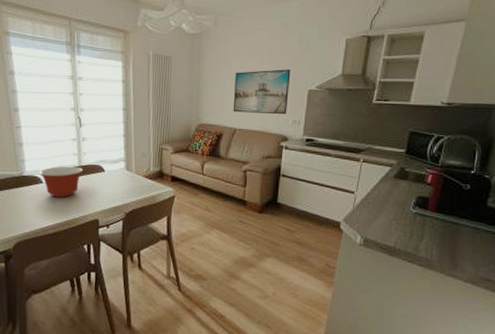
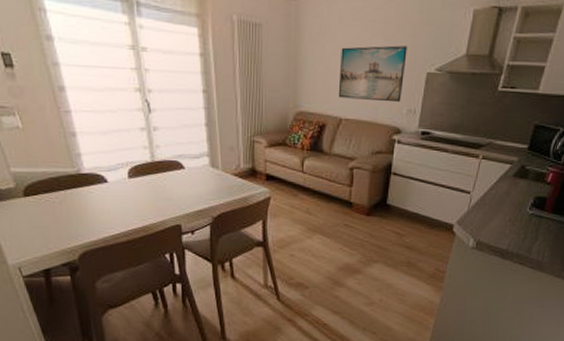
mixing bowl: present [39,166,83,198] -> none [101,161,157,200]

